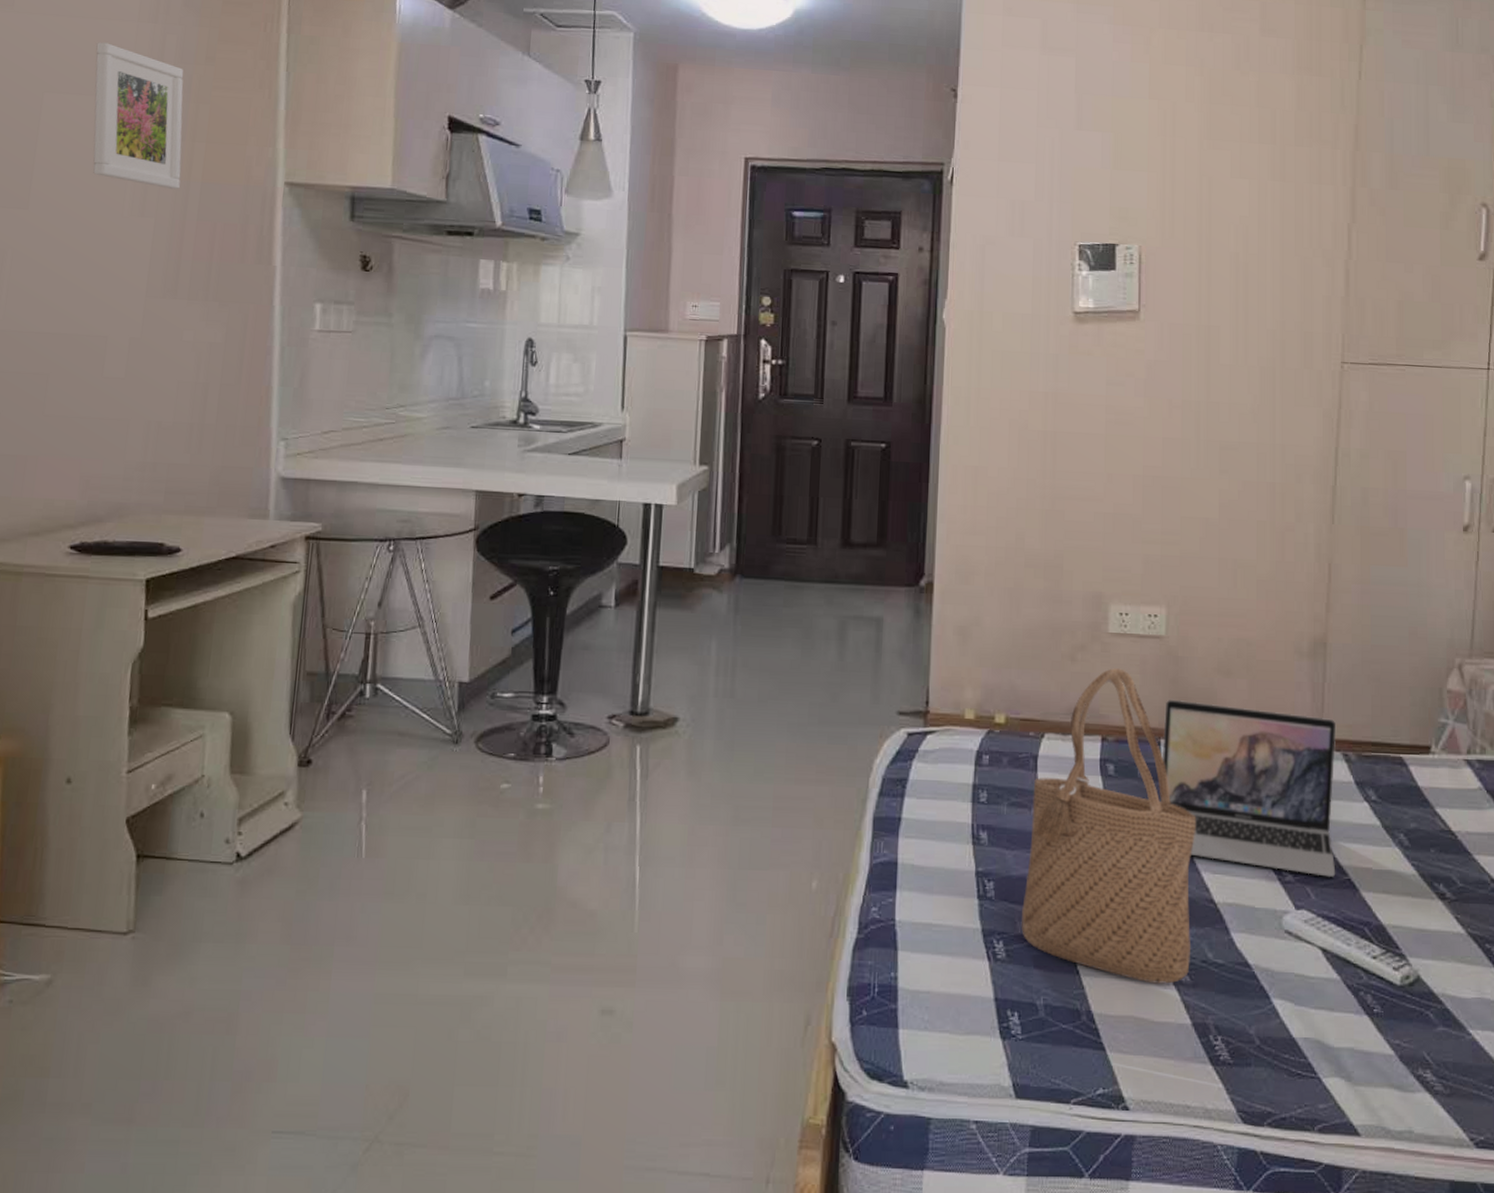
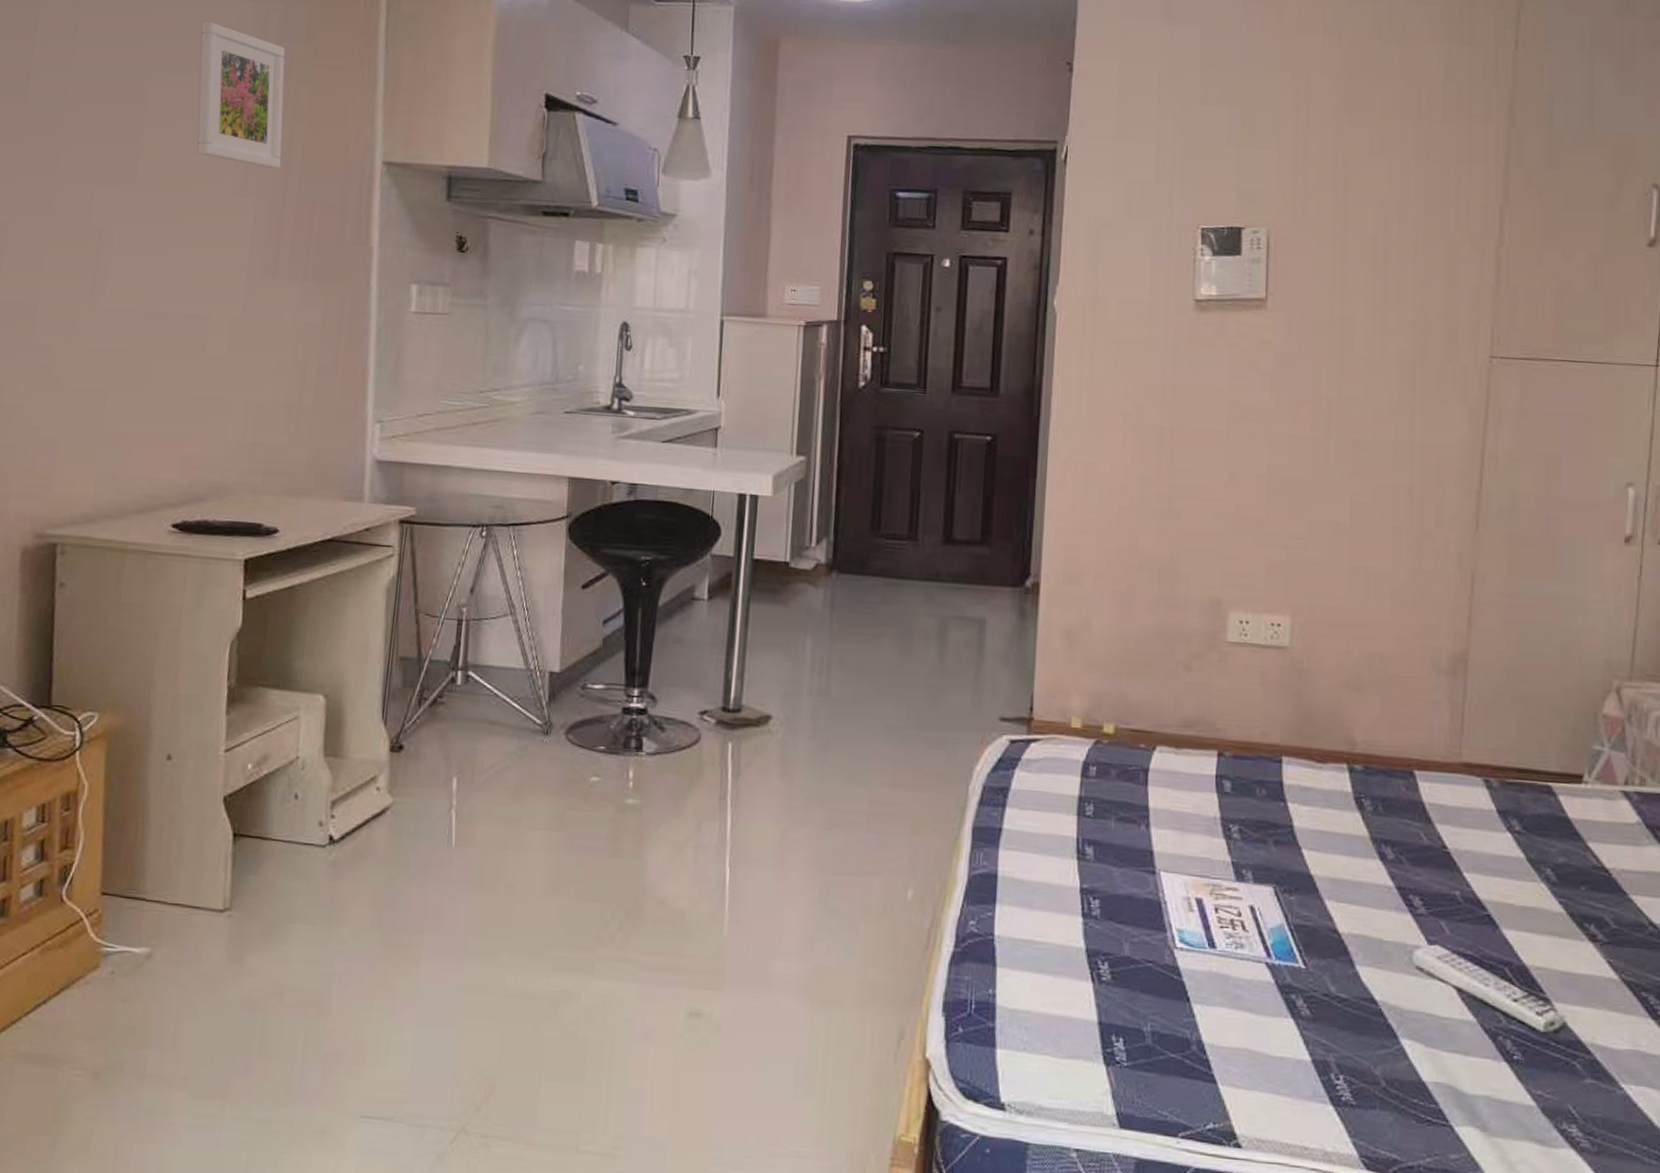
tote bag: present [1022,668,1196,984] -> none [1128,679,1320,1017]
laptop: present [1160,699,1337,877] -> none [1280,714,1477,912]

